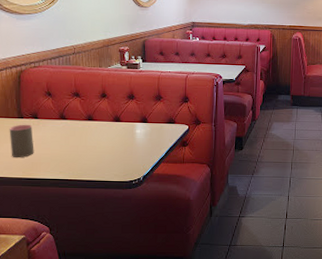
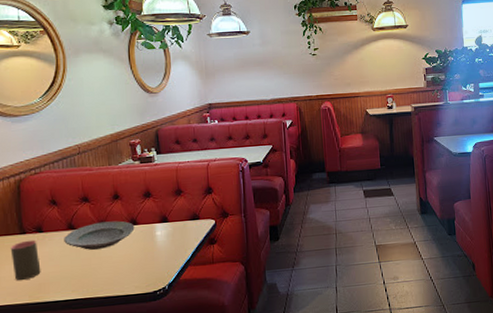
plate: none [56,116,118,139] -> present [64,220,135,250]

